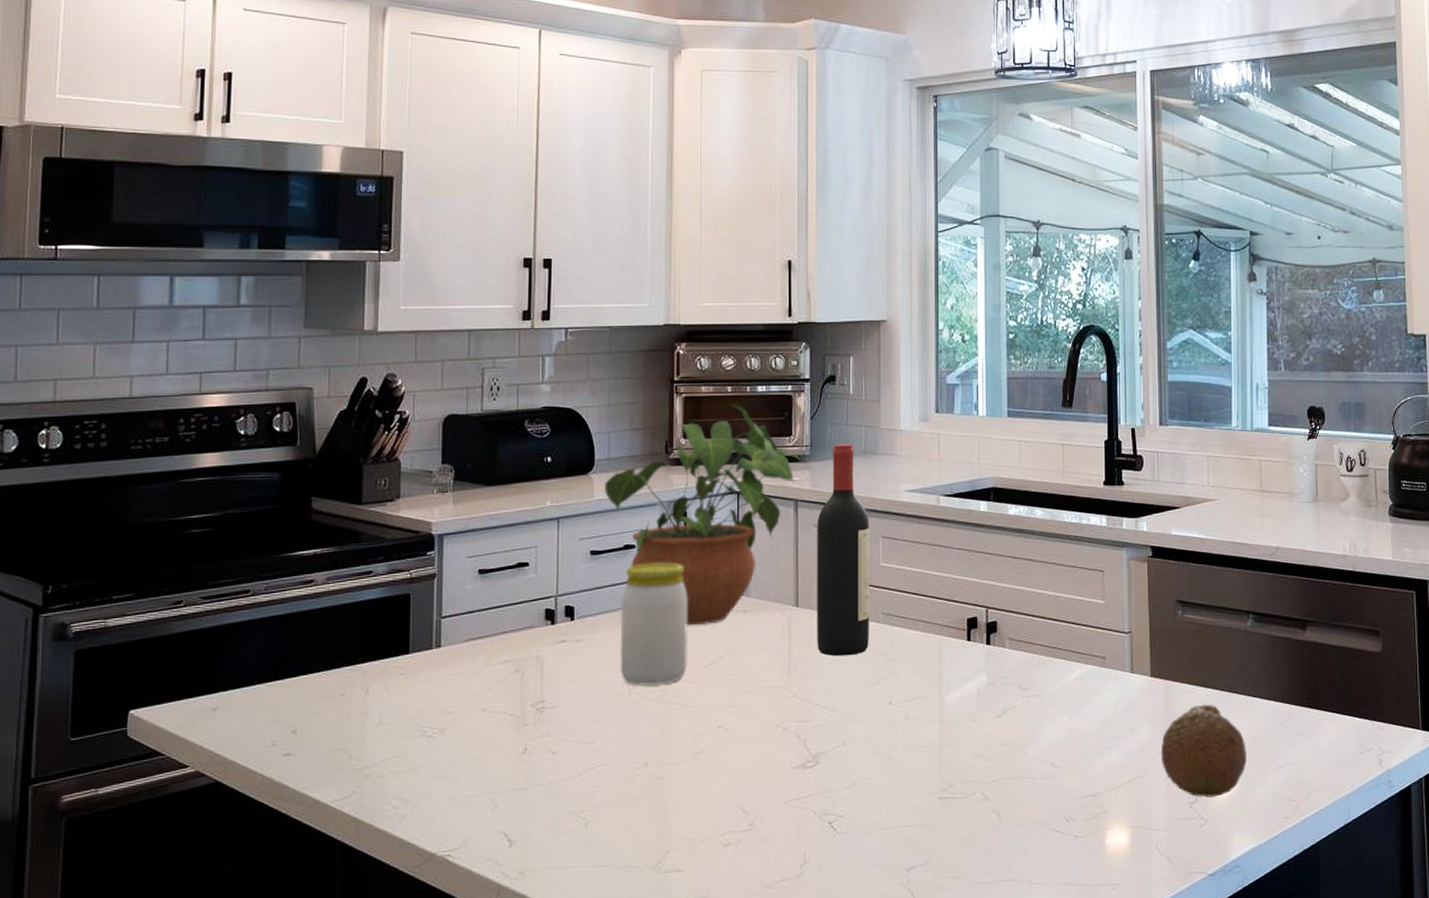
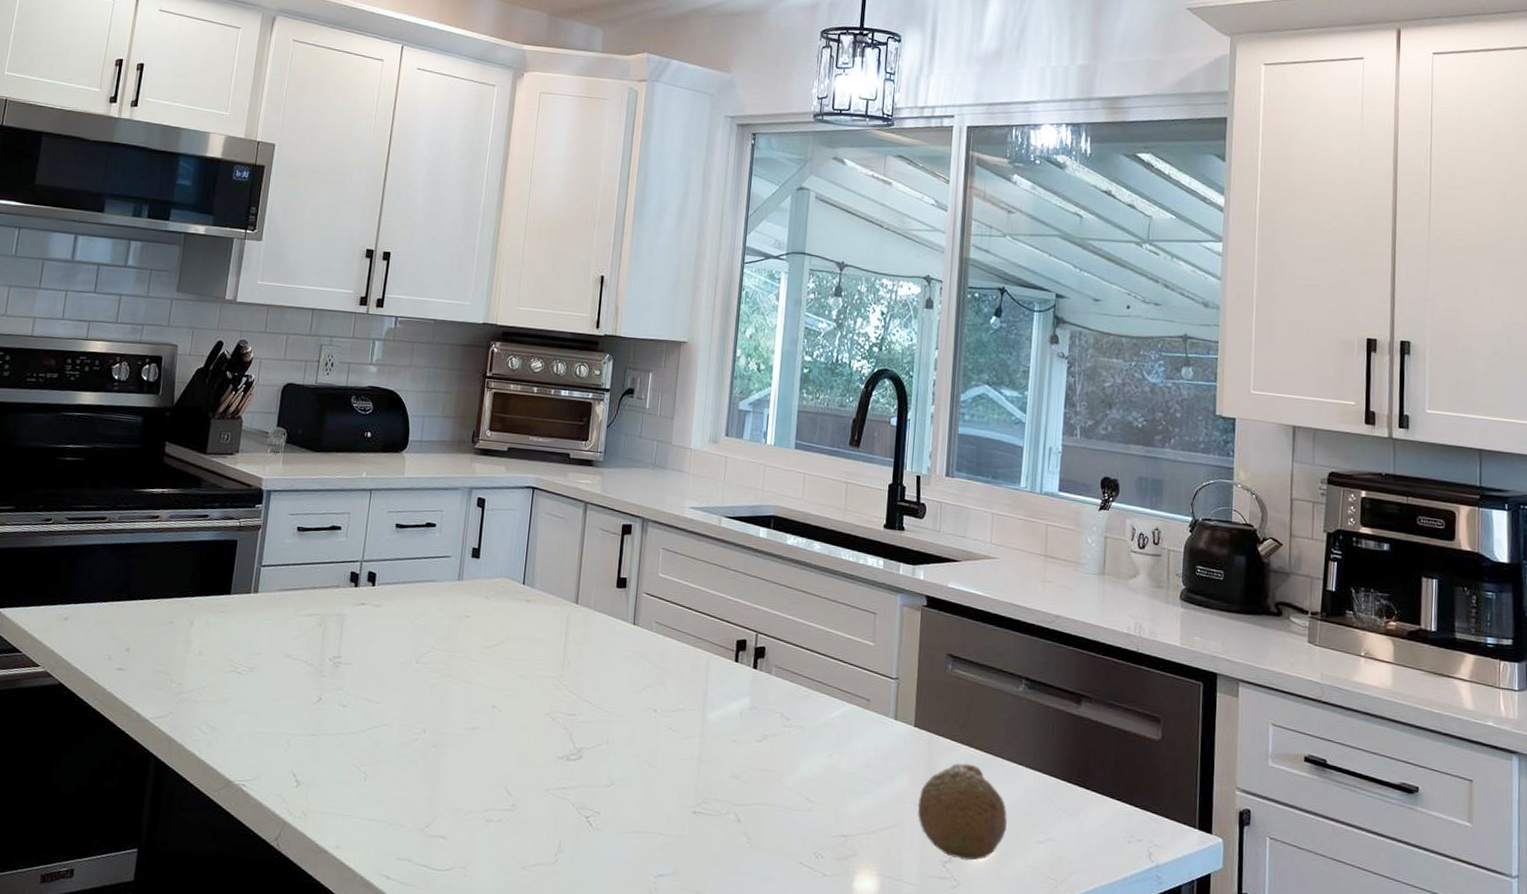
potted plant: present [605,403,803,625] -> none [414,403,596,608]
jar: present [620,562,688,686] -> none [410,542,478,659]
wine bottle: present [817,443,870,657] -> none [591,453,653,659]

